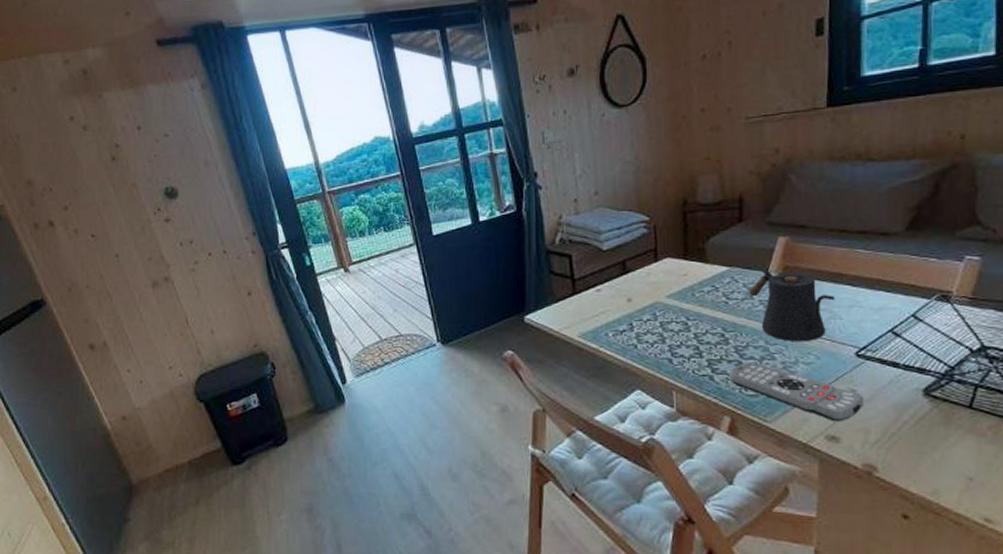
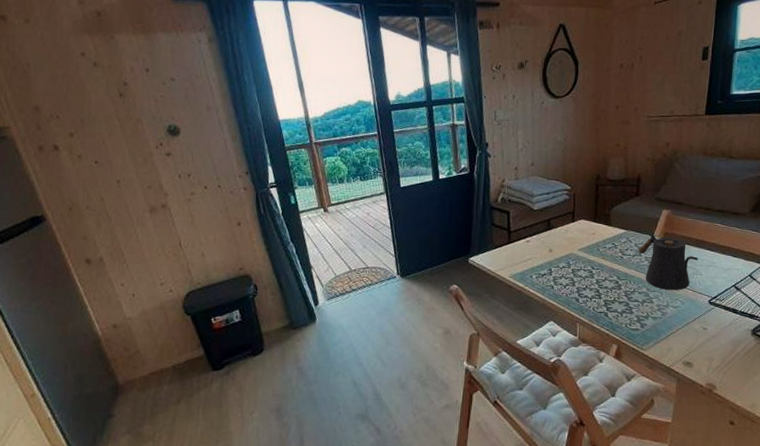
remote control: present [728,363,864,422] -> none [618,304,711,352]

